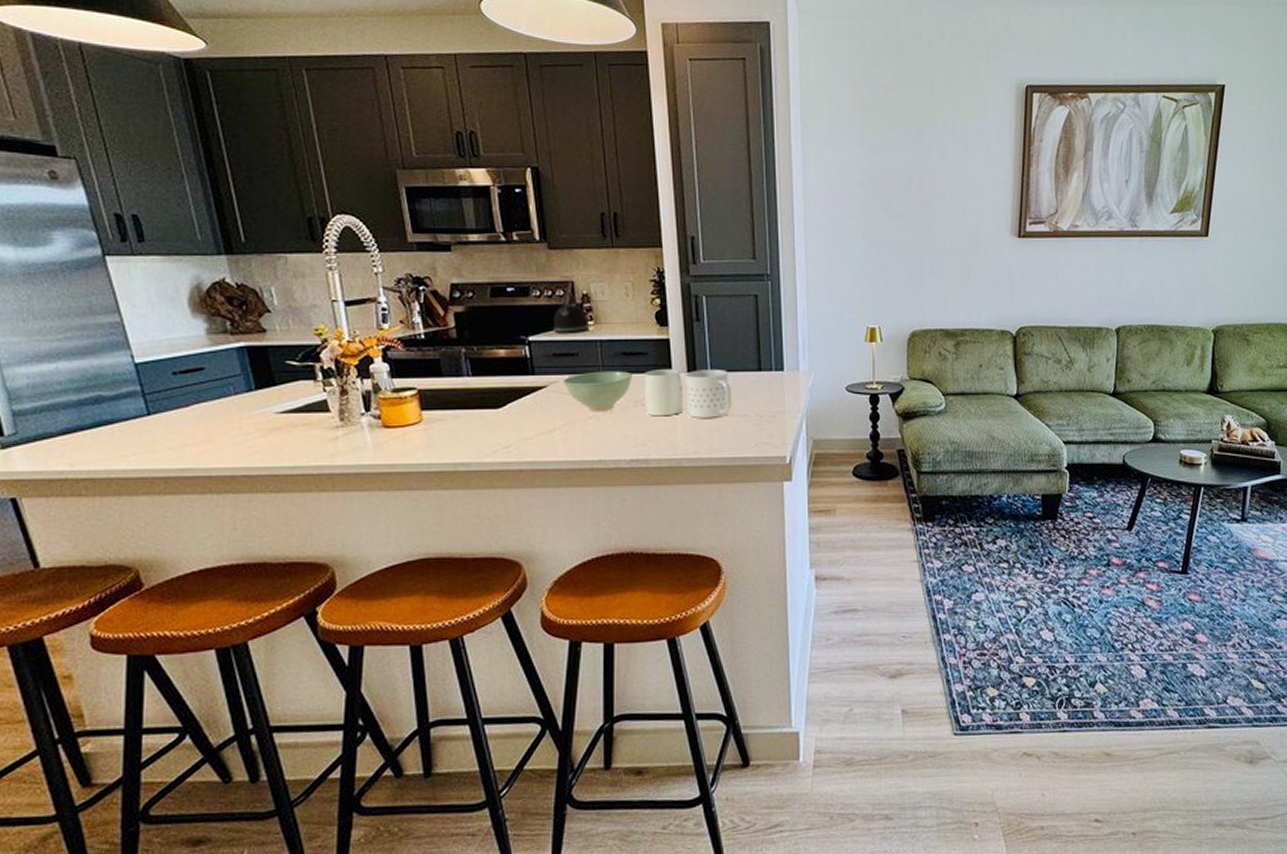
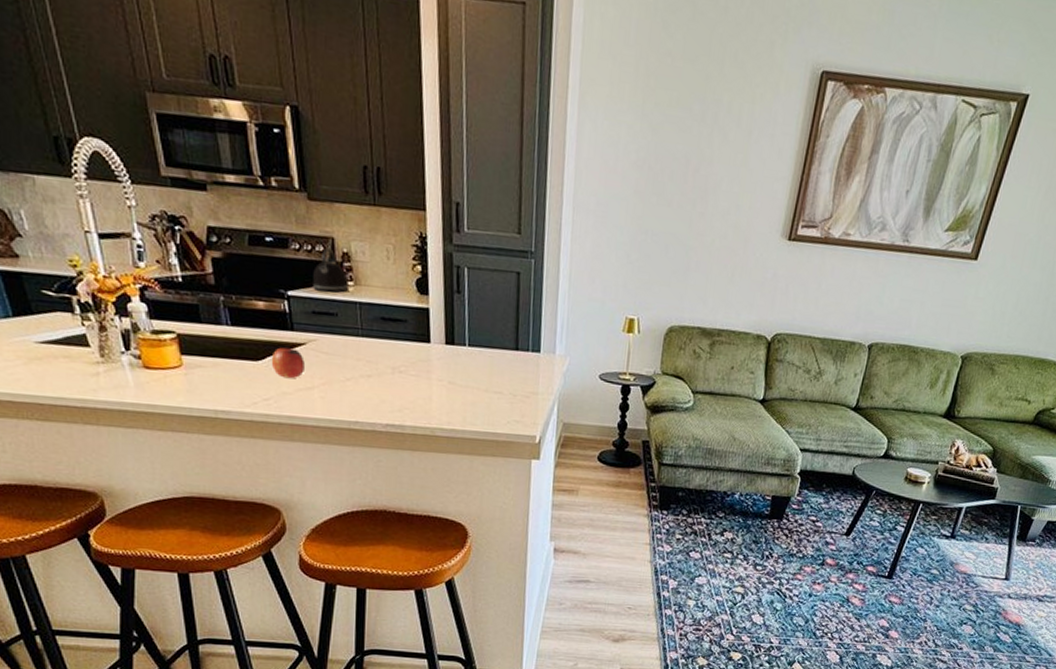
fruit: none [512,393,546,423] -> present [271,347,305,379]
bowl: present [562,371,633,412] -> none [321,333,392,375]
mug: present [644,368,684,417] -> none [401,338,441,386]
mug: present [684,370,733,418] -> none [442,343,488,392]

